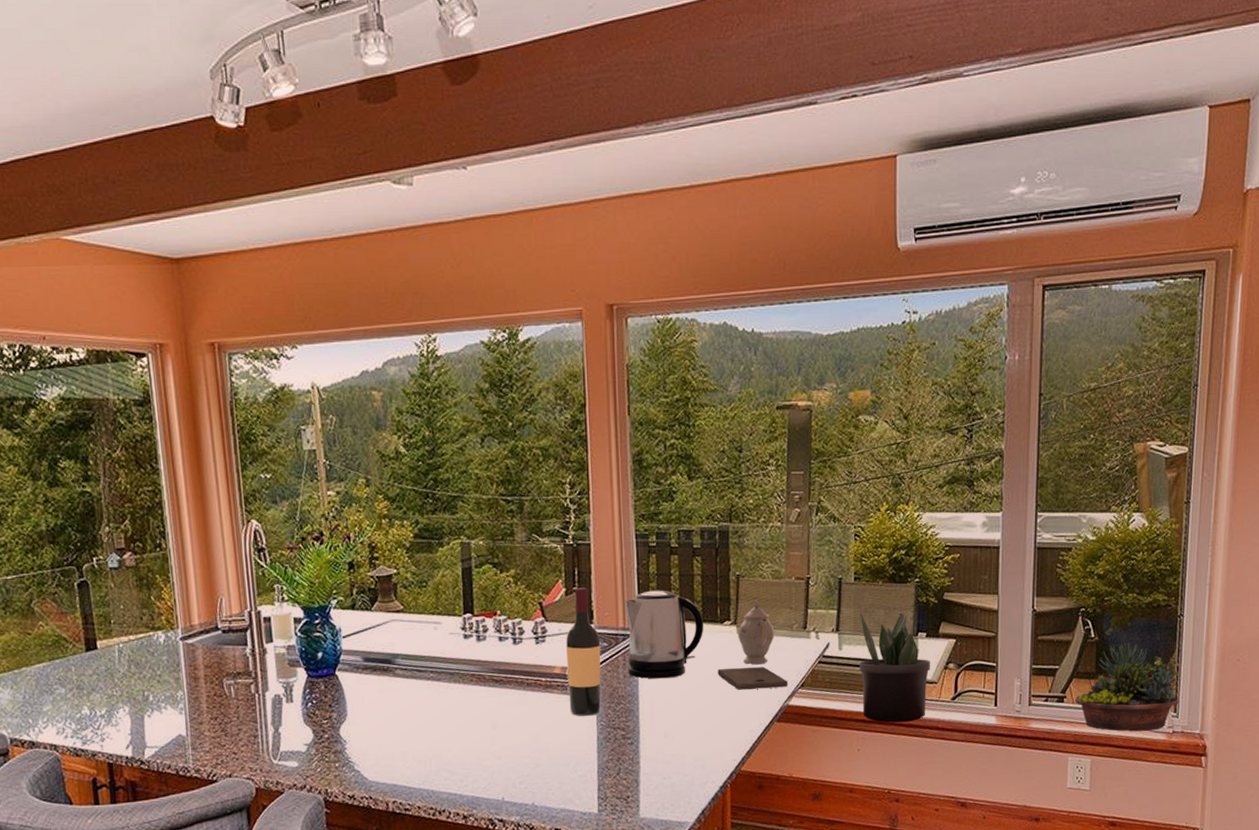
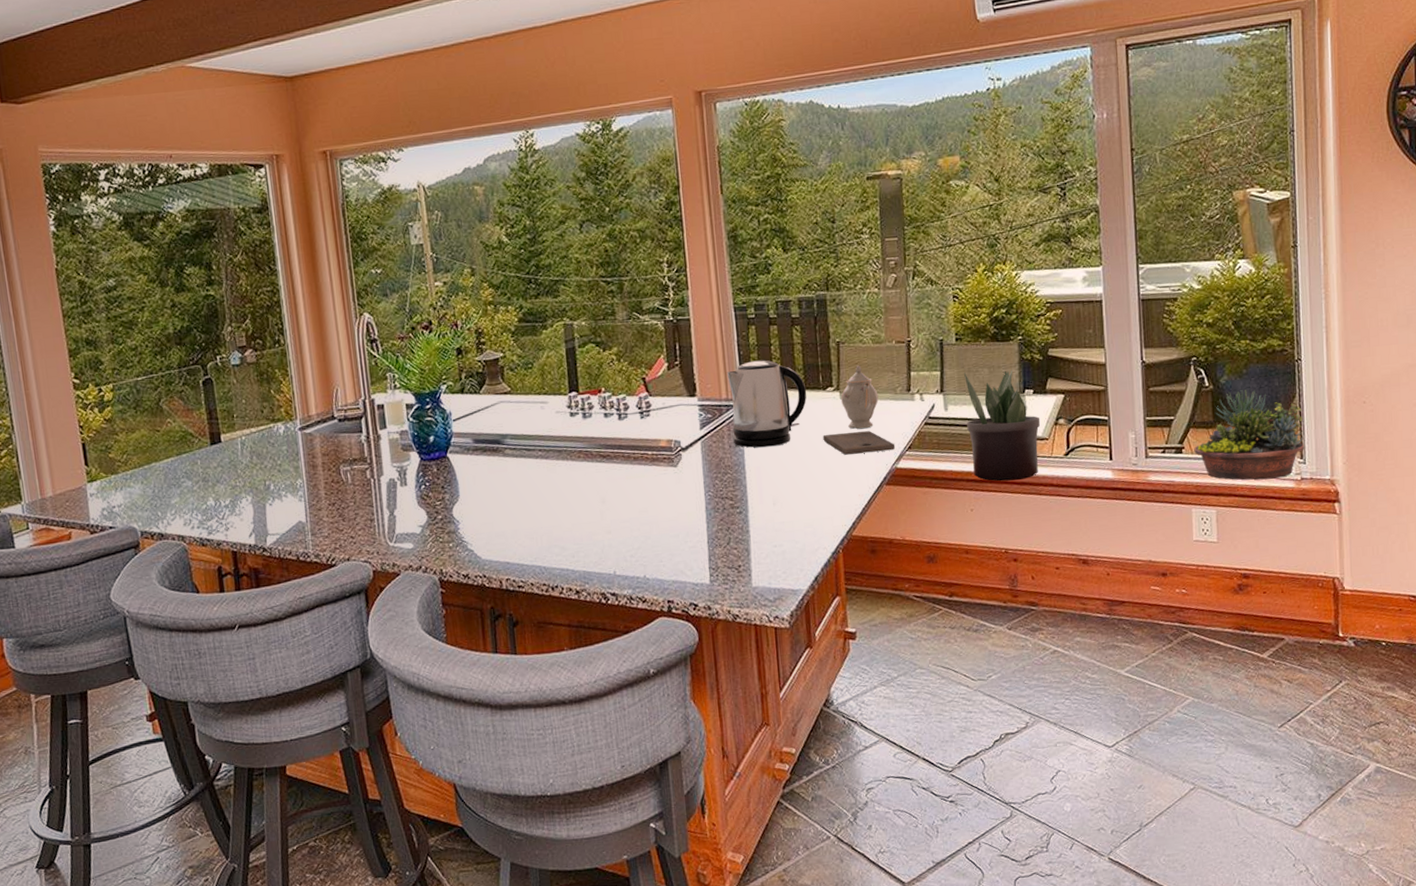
wine bottle: present [566,587,601,716] -> none [670,361,708,488]

